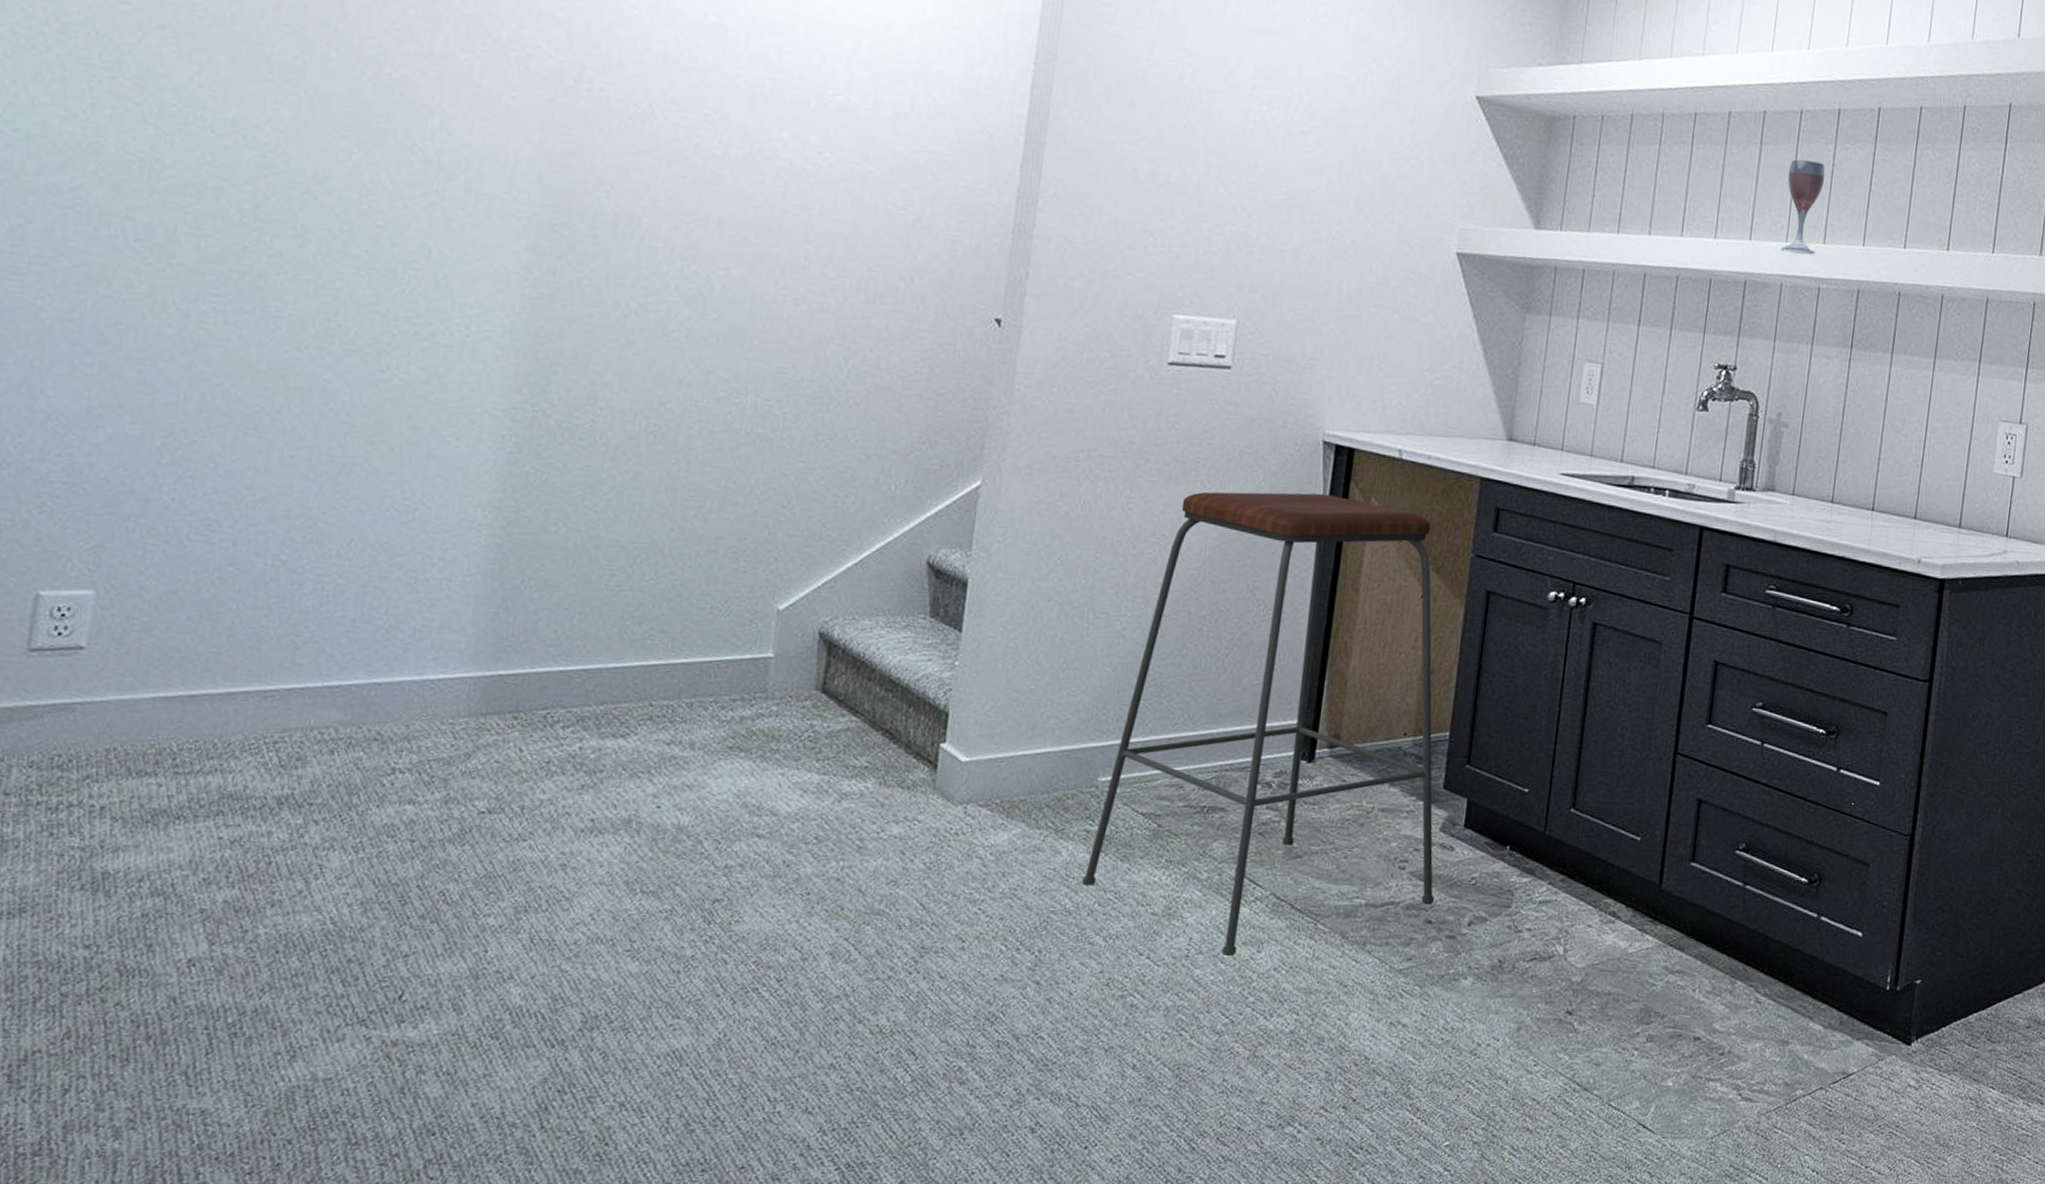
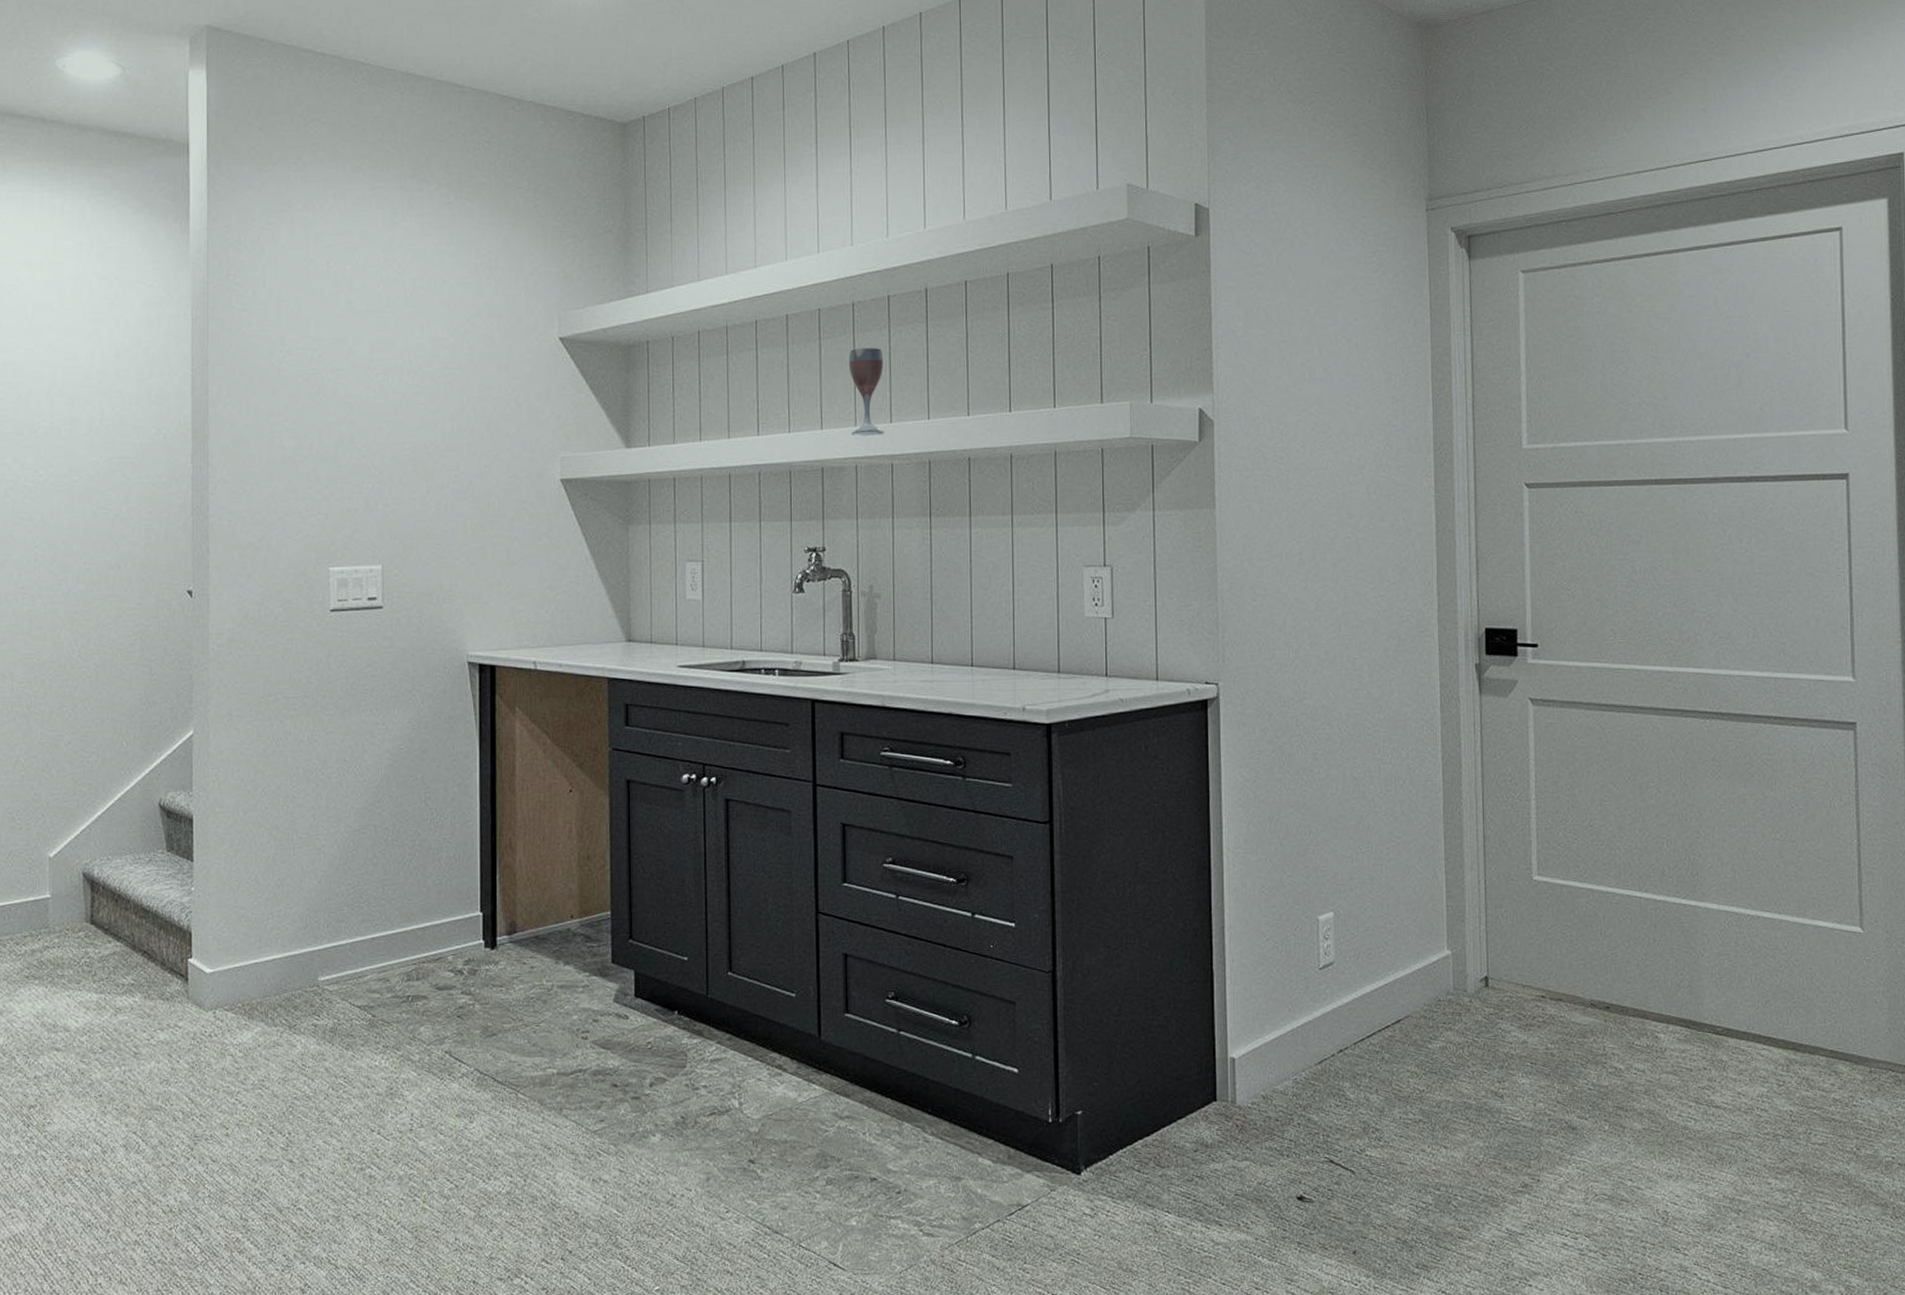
bar stool: present [1081,491,1435,956] -> none [315,708,618,1127]

